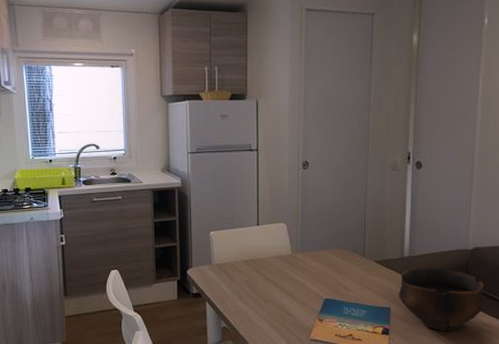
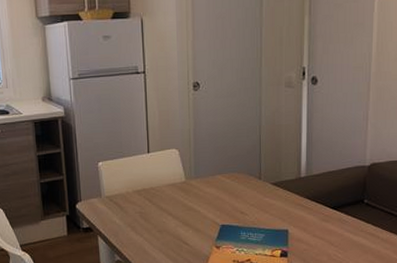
bowl: present [398,267,485,331] -> none [295,185,382,250]

